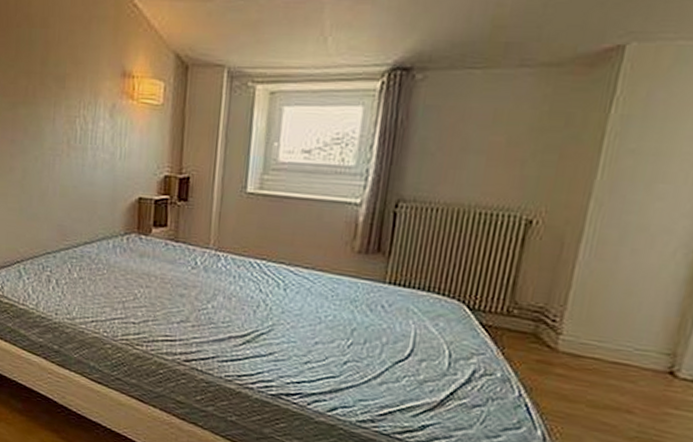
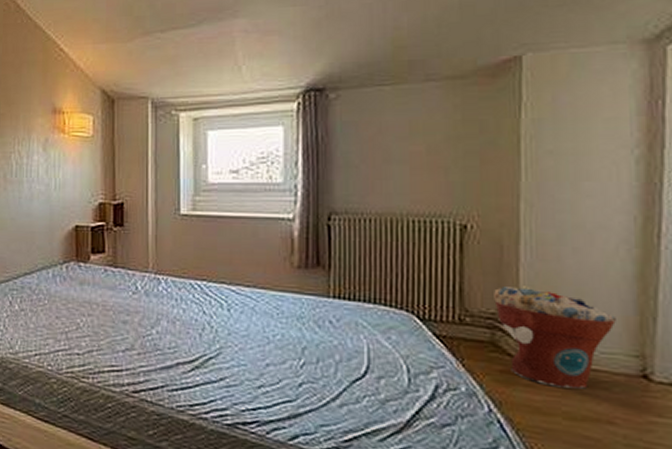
flower pot: none [544,281,657,381] -> present [494,285,616,389]

